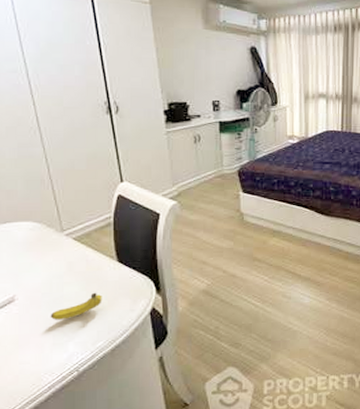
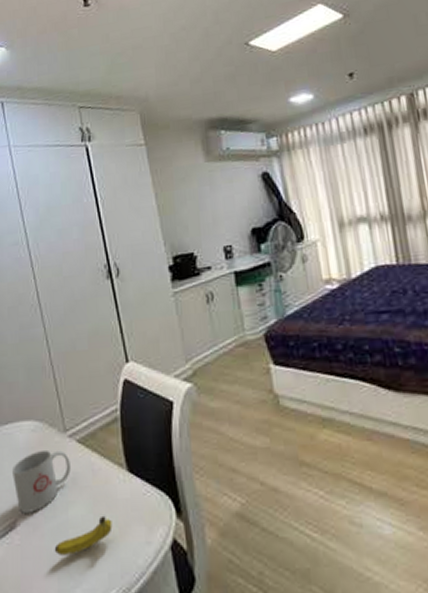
mug: none [11,244,66,291] -> present [13,449,71,513]

